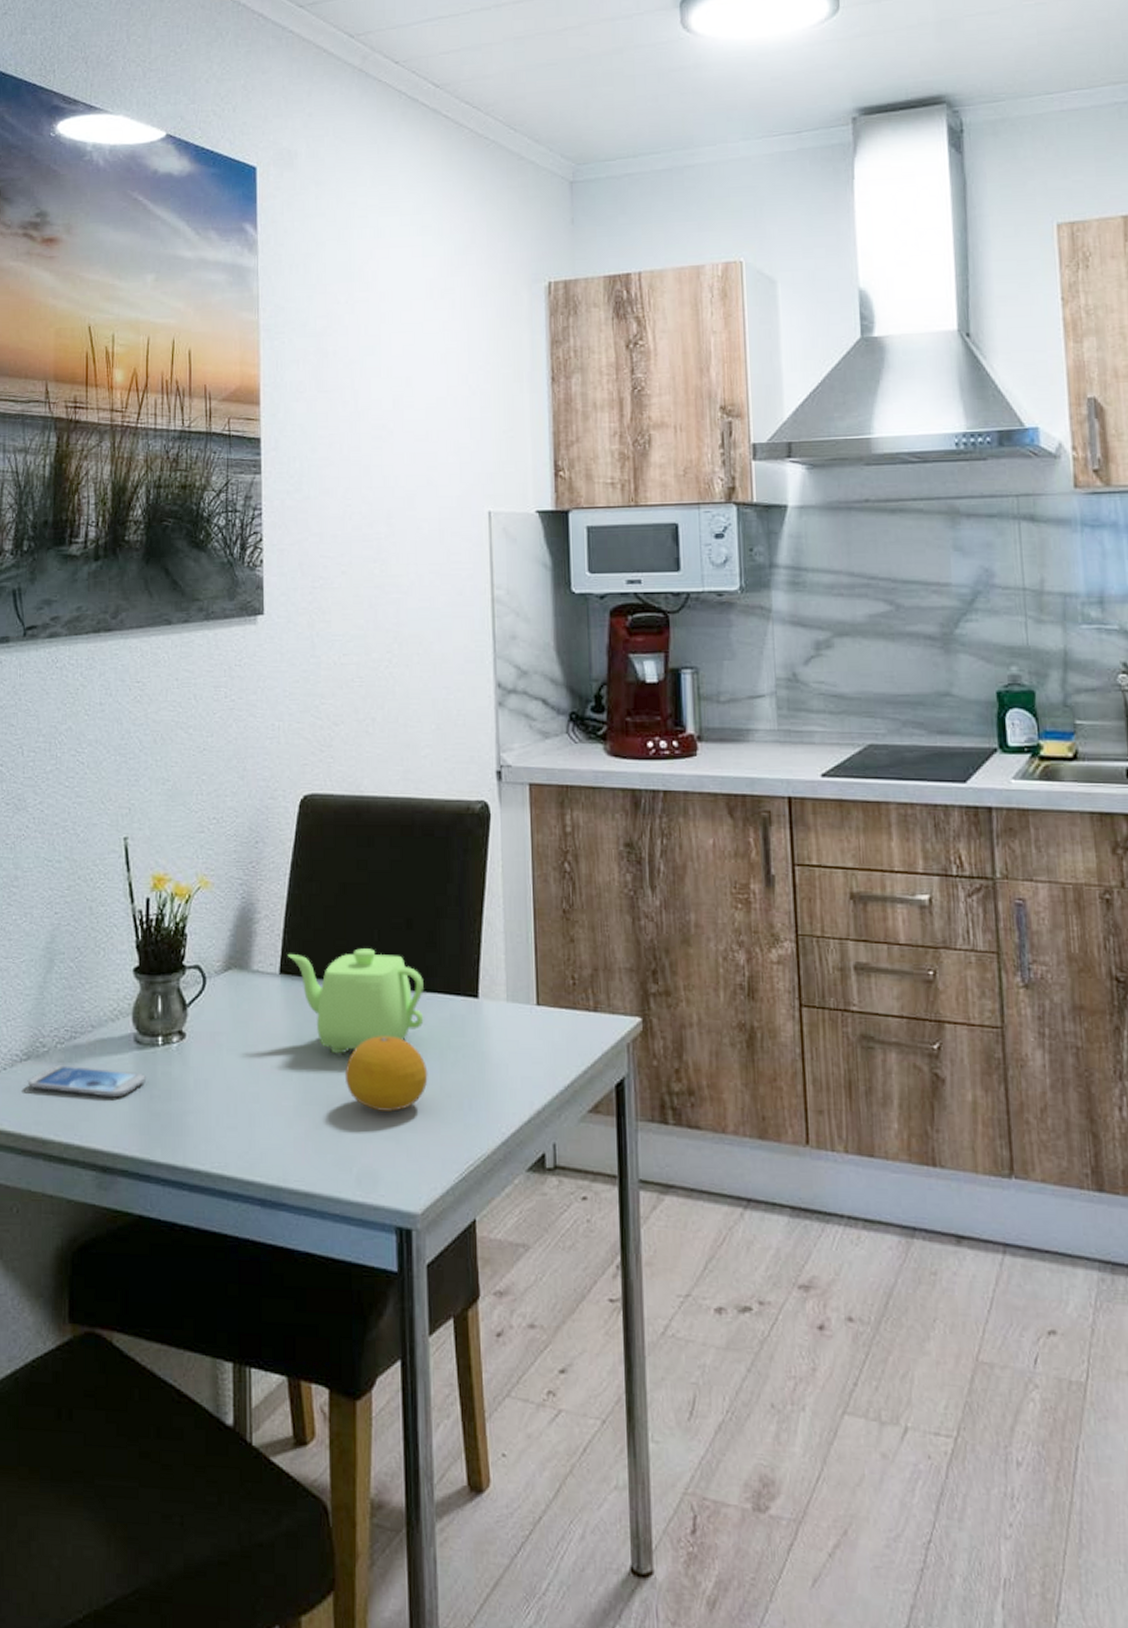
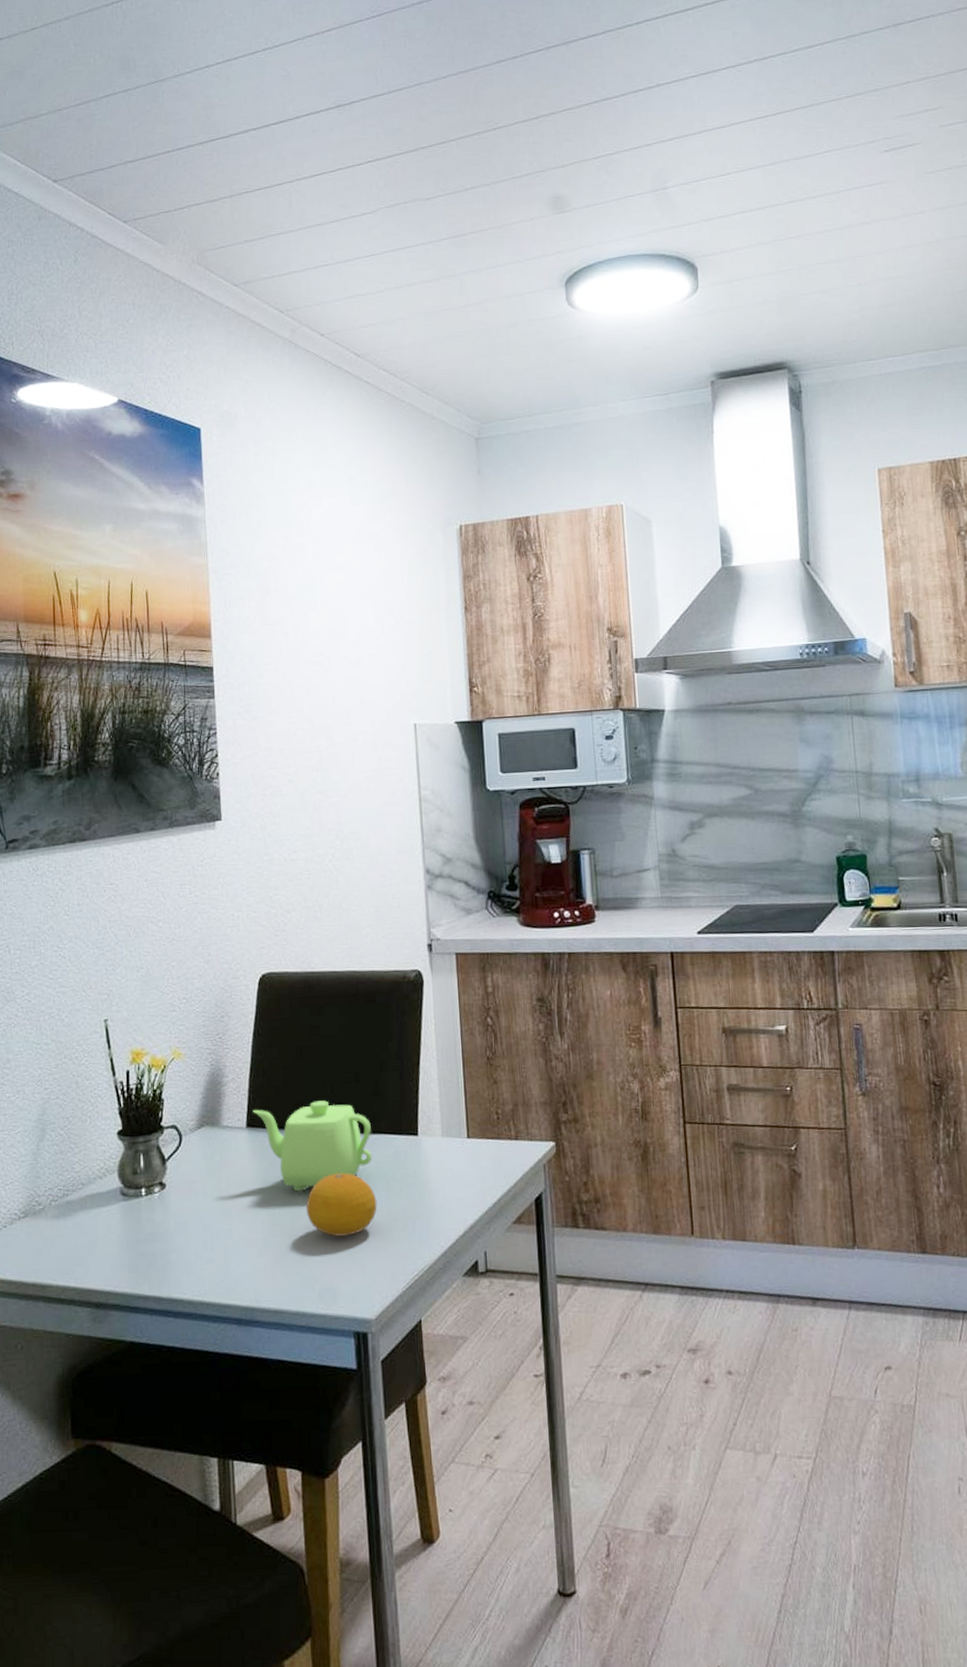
smartphone: present [28,1065,146,1098] -> none [27,1219,132,1244]

